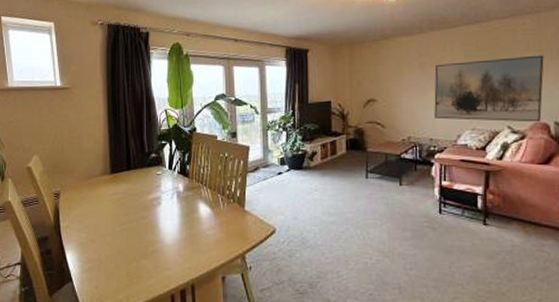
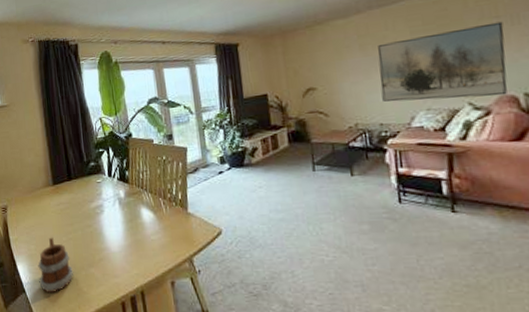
mug: none [88,226,124,282] -> present [38,237,73,292]

